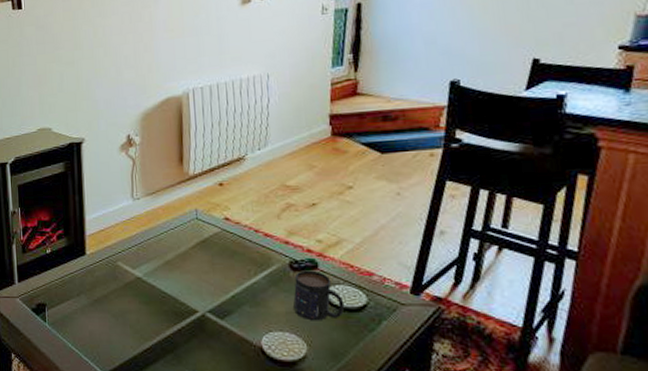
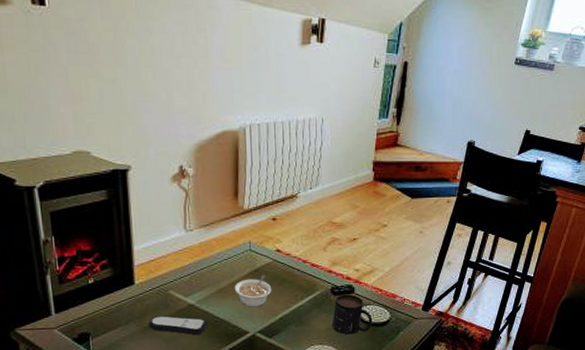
remote control: none [98,289,156,312] -> present [148,315,208,336]
legume: none [181,246,222,283] -> present [234,275,272,307]

